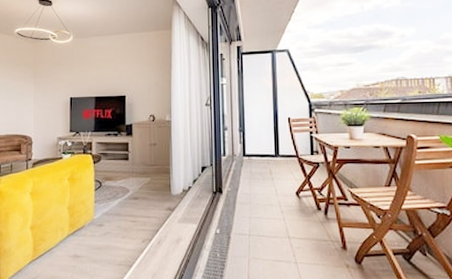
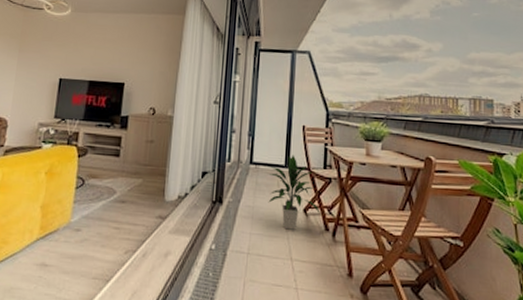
indoor plant: none [261,145,313,212] -> present [268,155,322,230]

